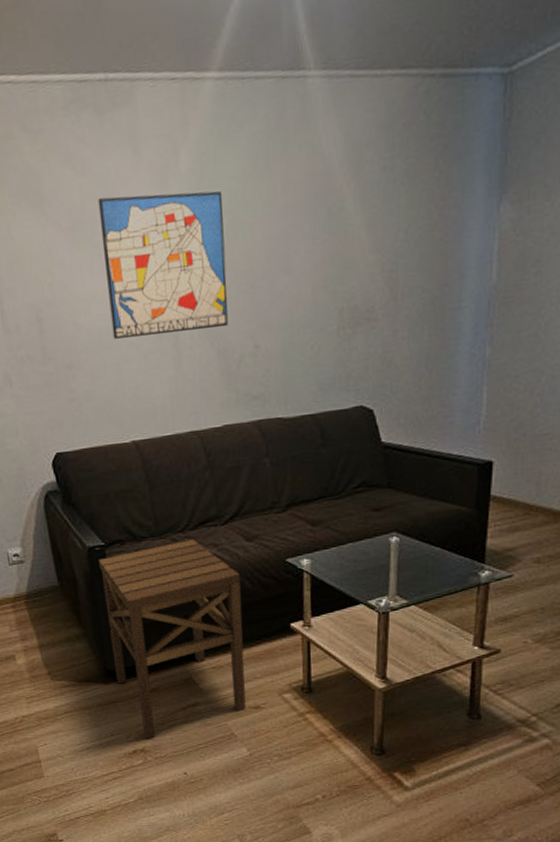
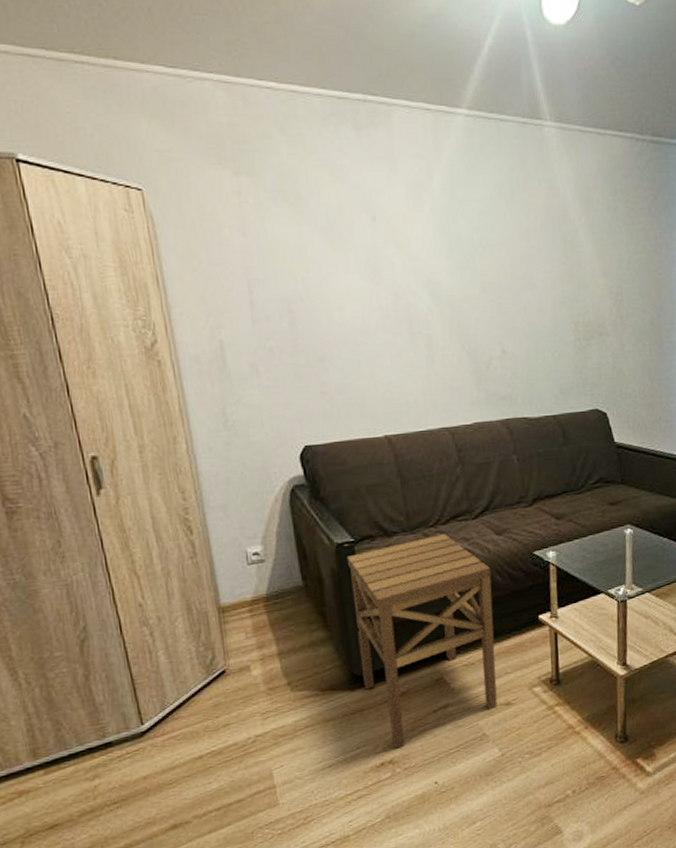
wall art: present [98,191,228,339] -> none [354,204,478,336]

